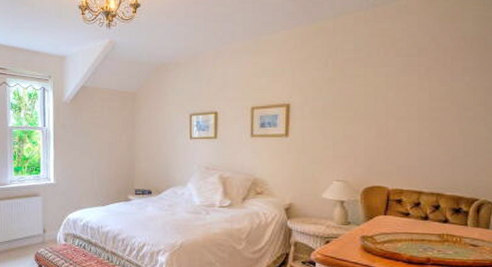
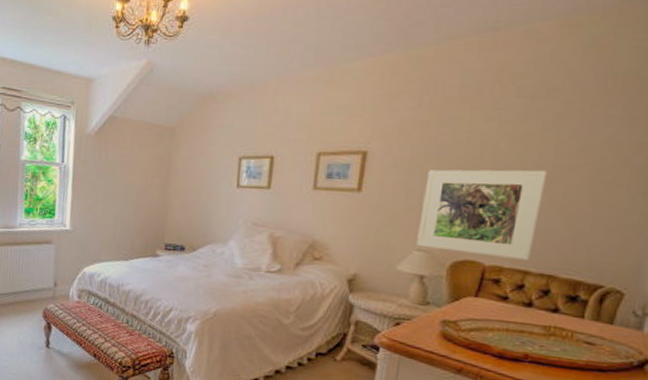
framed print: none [335,111,426,183] -> present [416,169,547,260]

